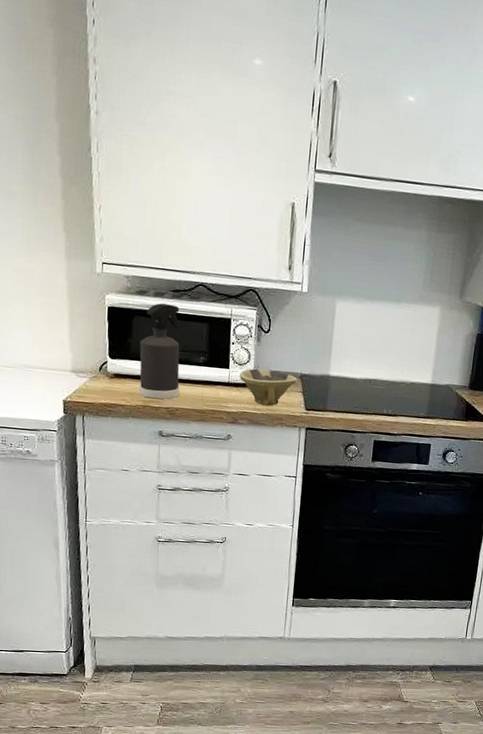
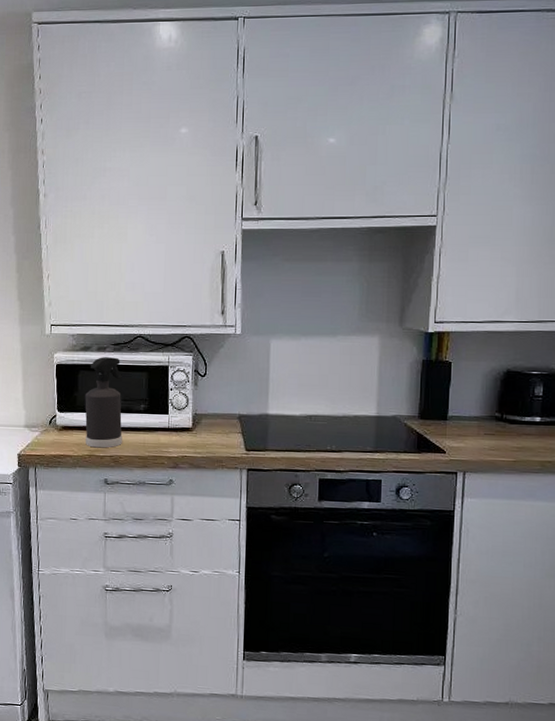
bowl: present [239,368,297,407] -> none [178,412,235,449]

